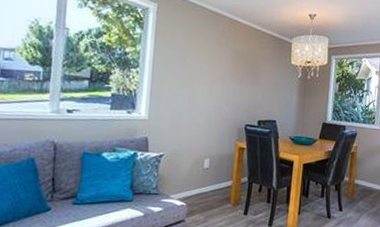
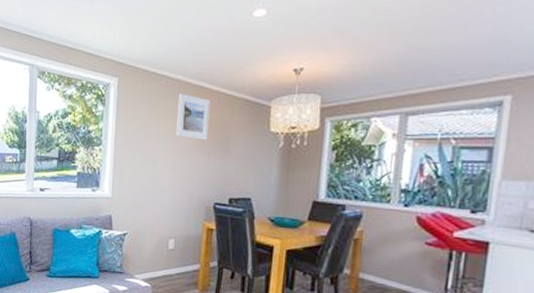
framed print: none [212,25,243,68] -> present [176,94,211,140]

